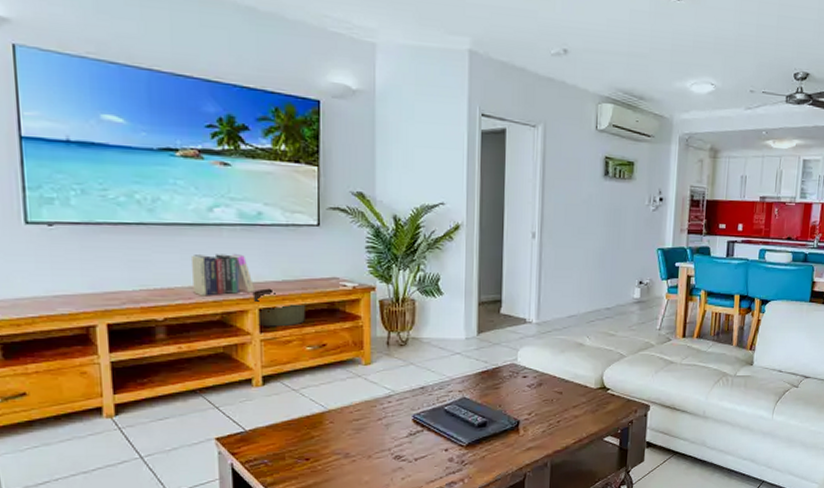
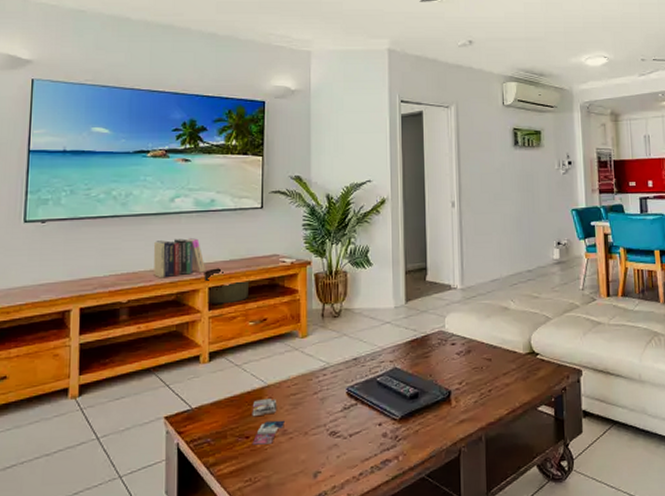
magazine: none [311,422,347,467] -> present [252,397,284,445]

